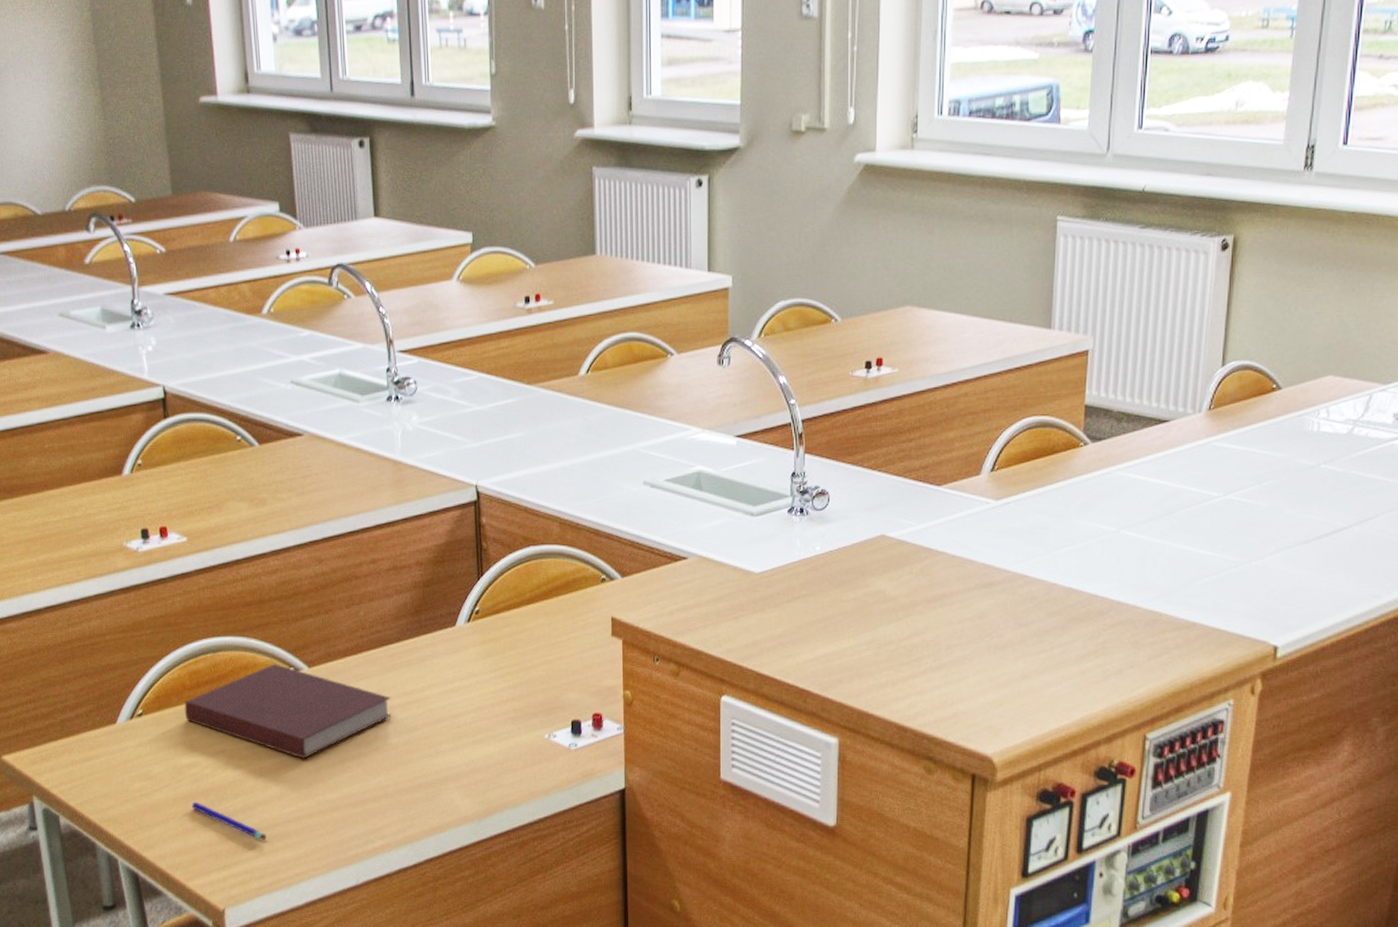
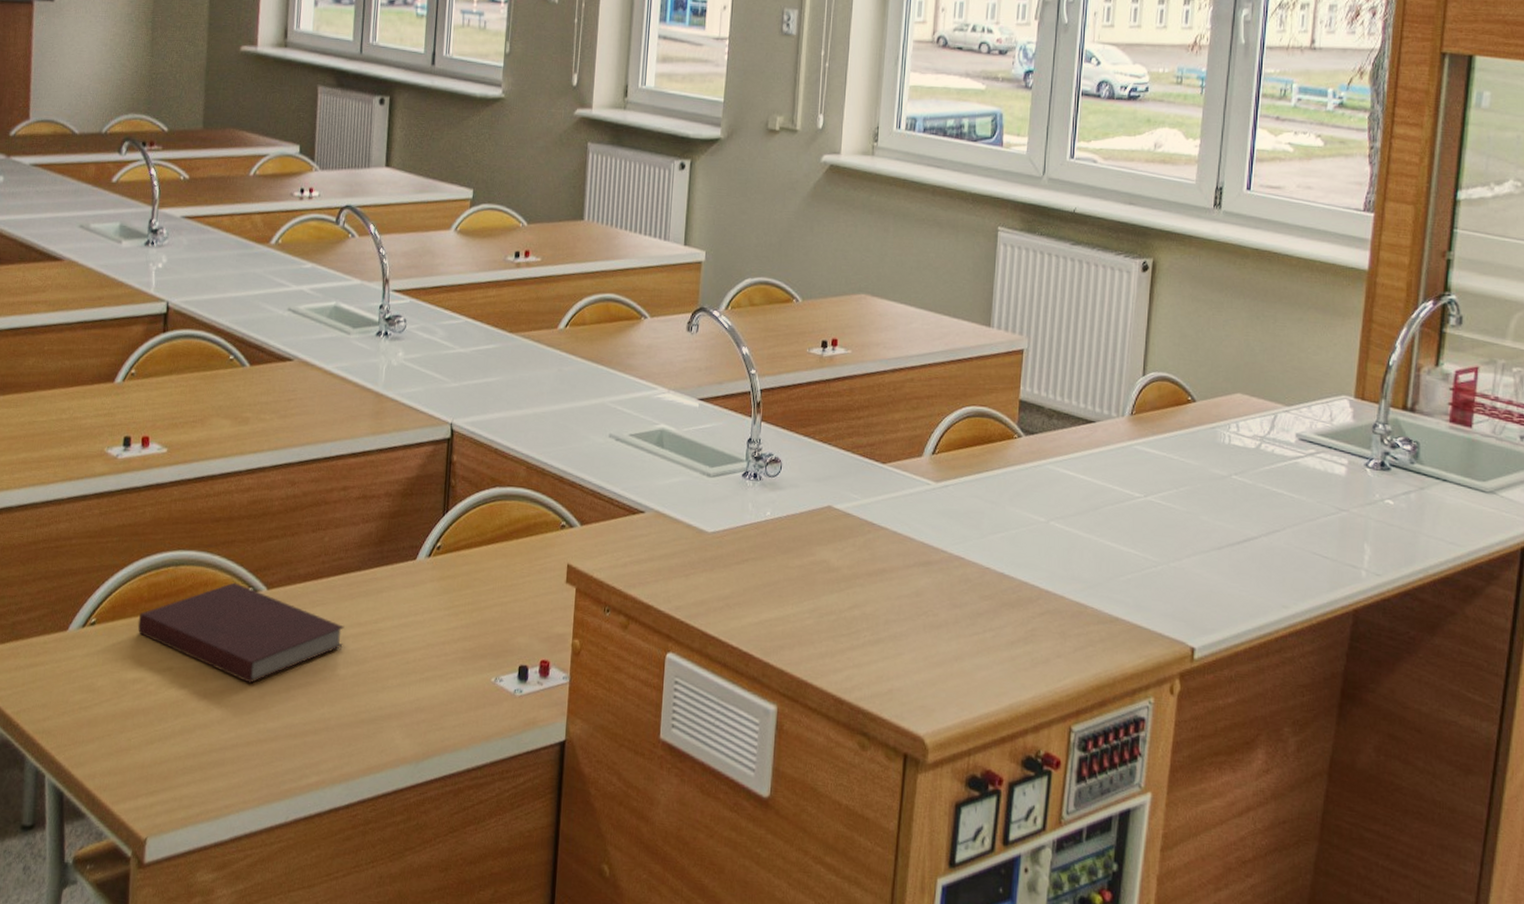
pen: present [191,801,266,840] -> none [130,719,201,766]

